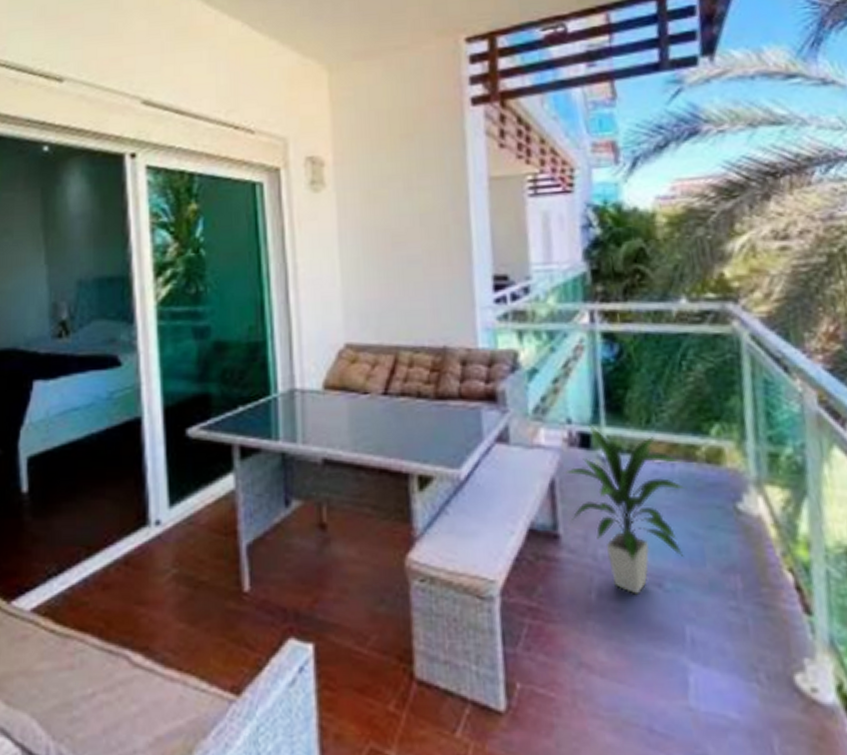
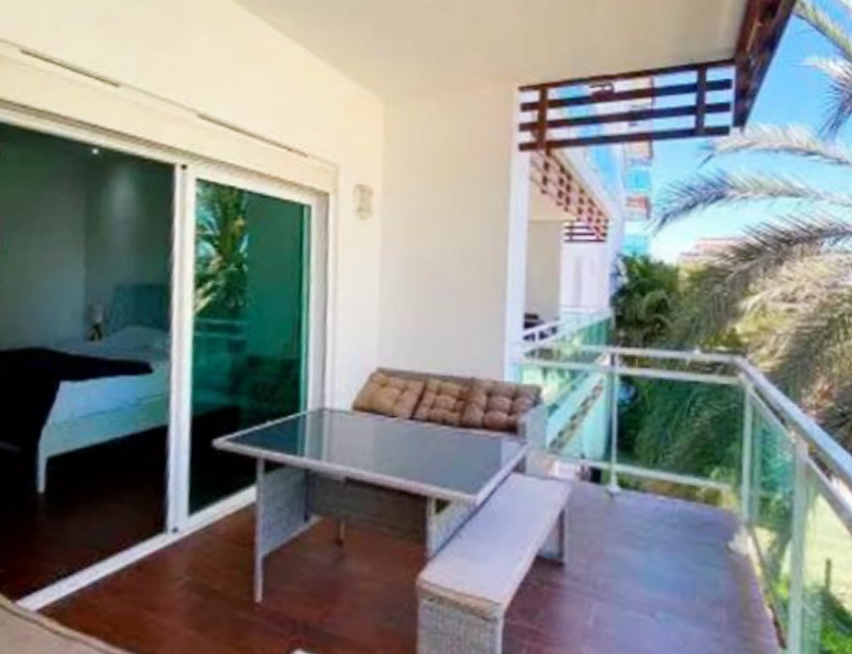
indoor plant: present [564,425,687,595] -> none [574,461,685,623]

